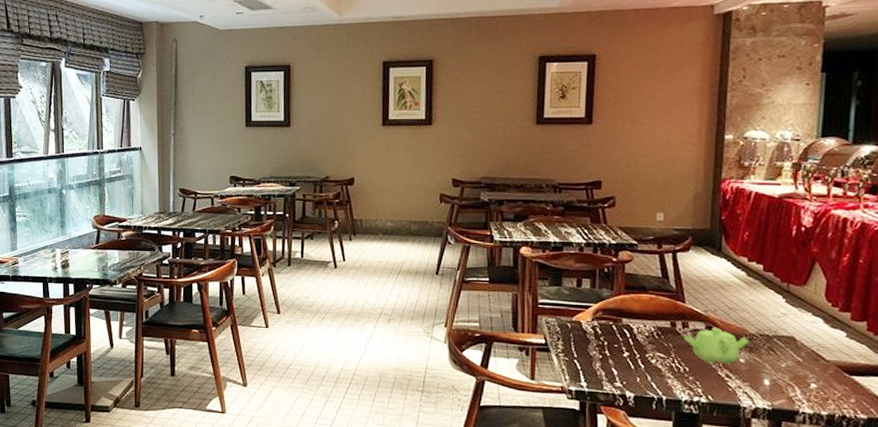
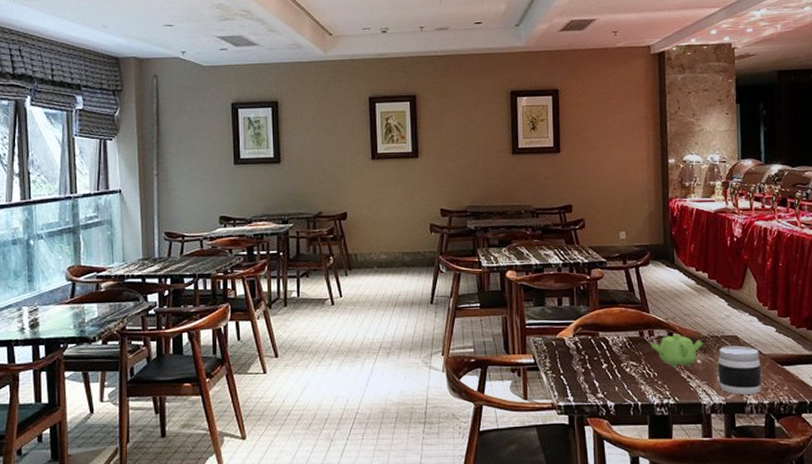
jar: none [764,346,822,403] -> present [717,345,762,395]

